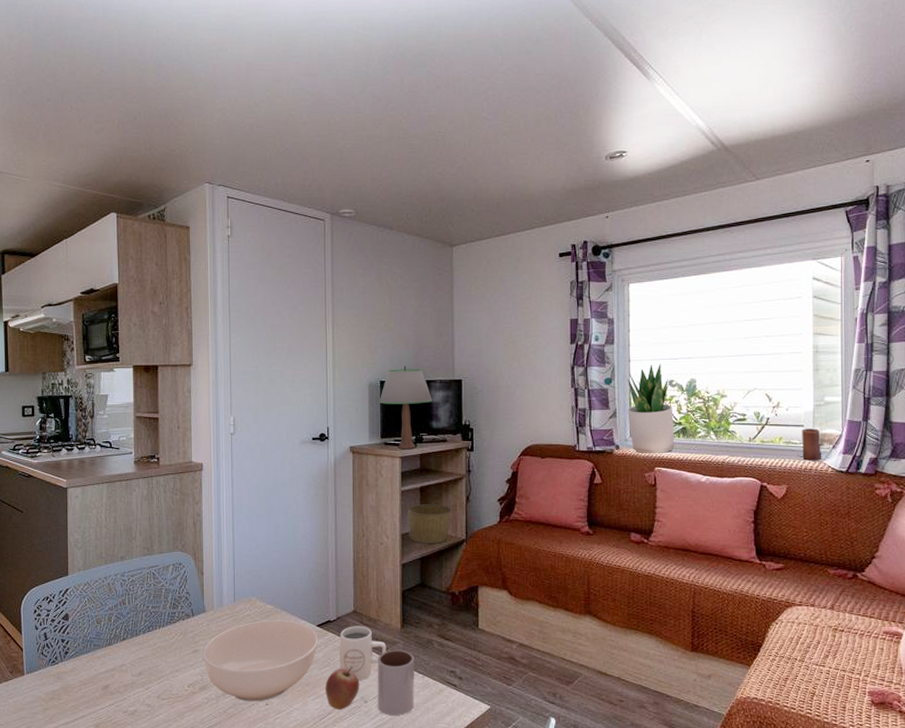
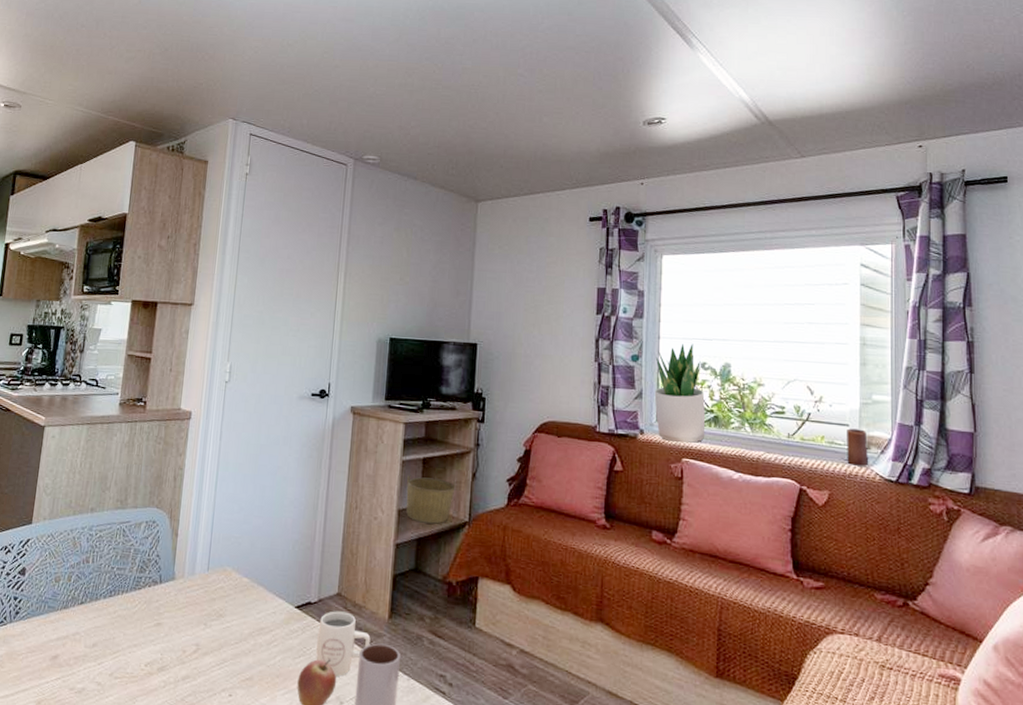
bowl: present [202,619,319,702] -> none [165,595,296,691]
table lamp: present [379,366,433,450] -> none [386,323,445,416]

